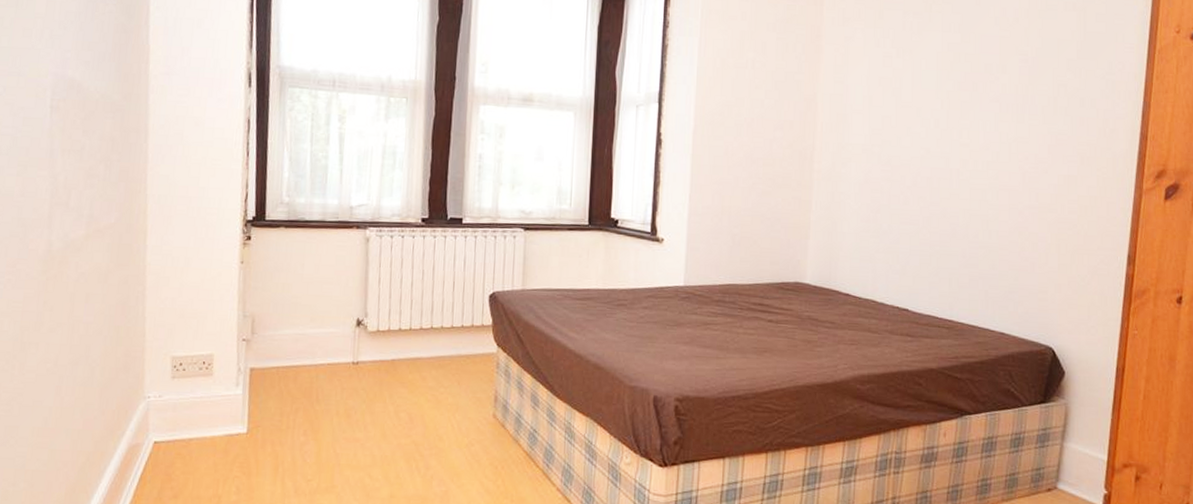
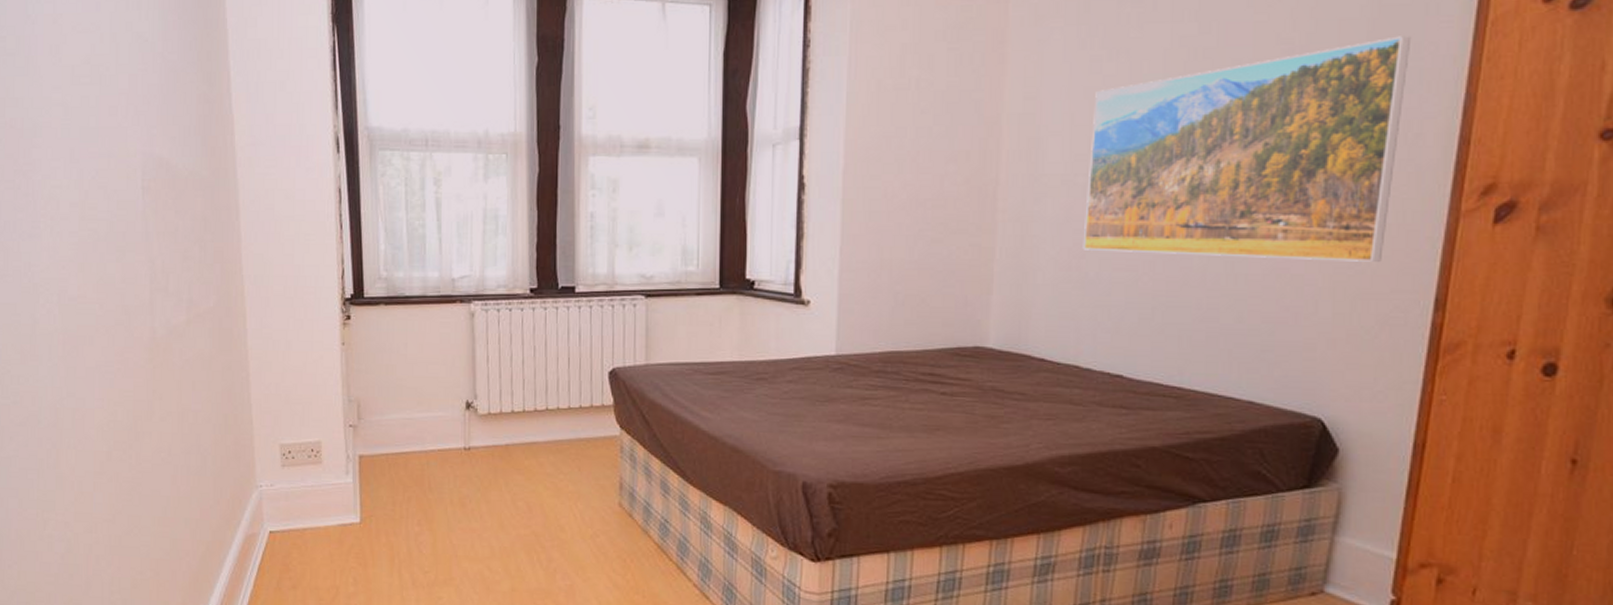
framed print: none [878,55,1107,225] -> present [1082,36,1412,262]

